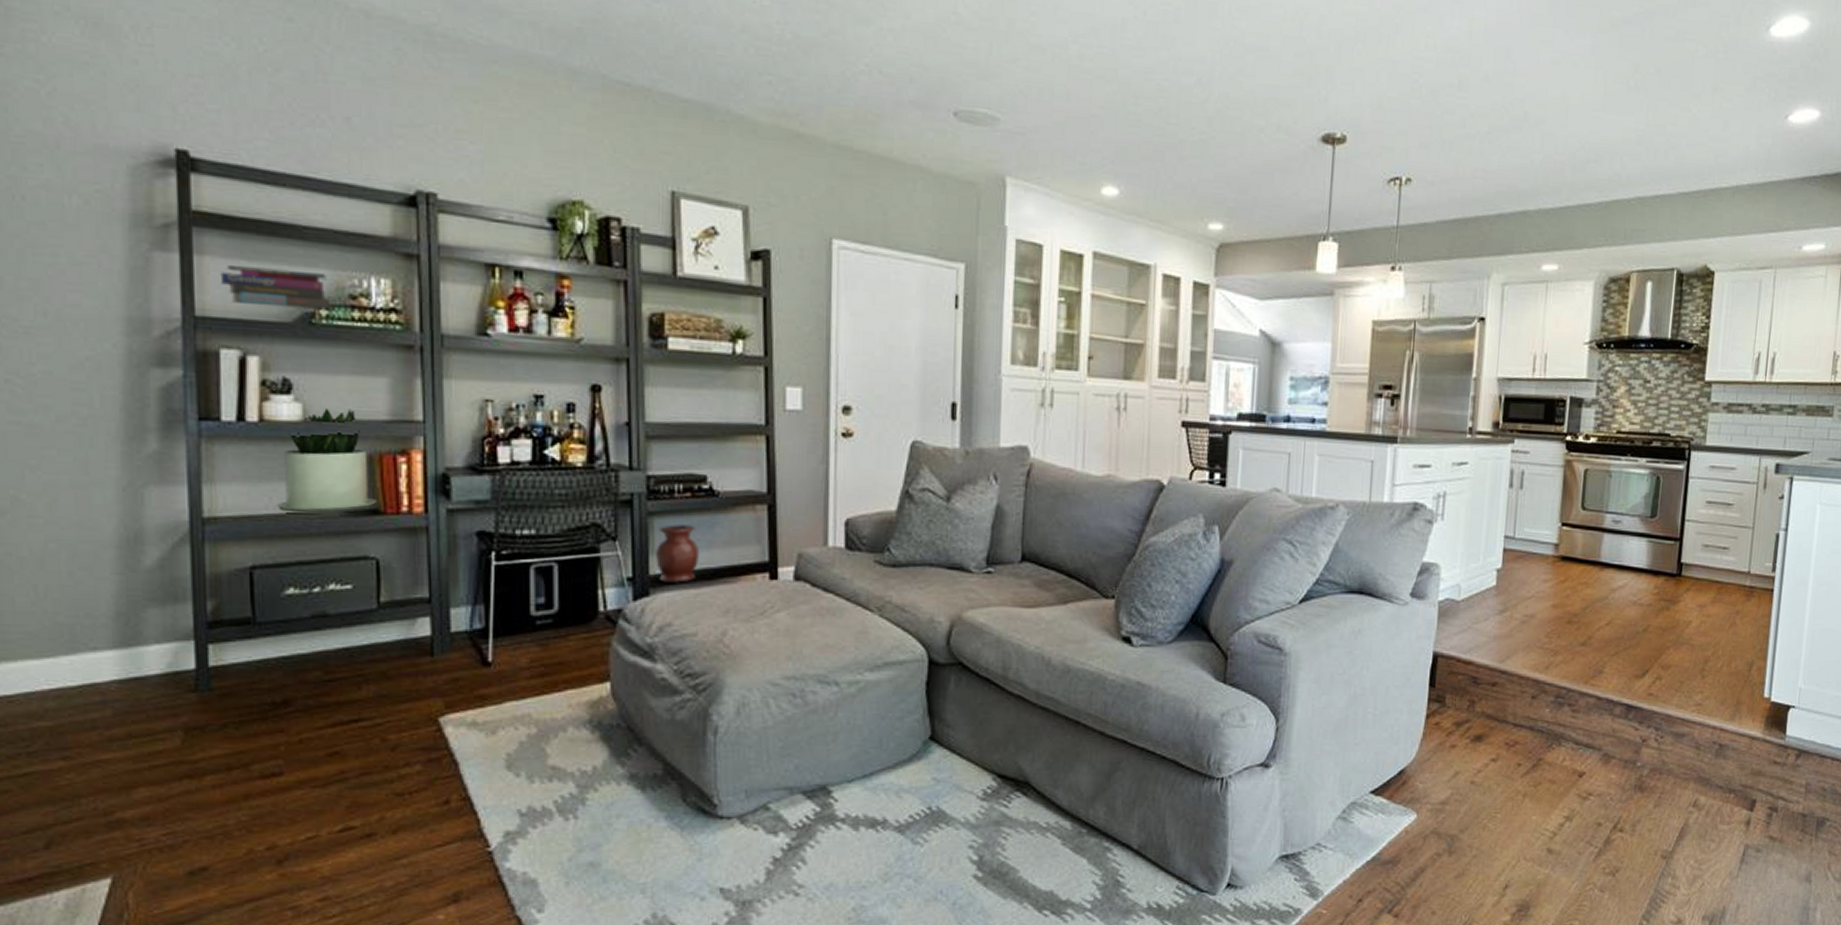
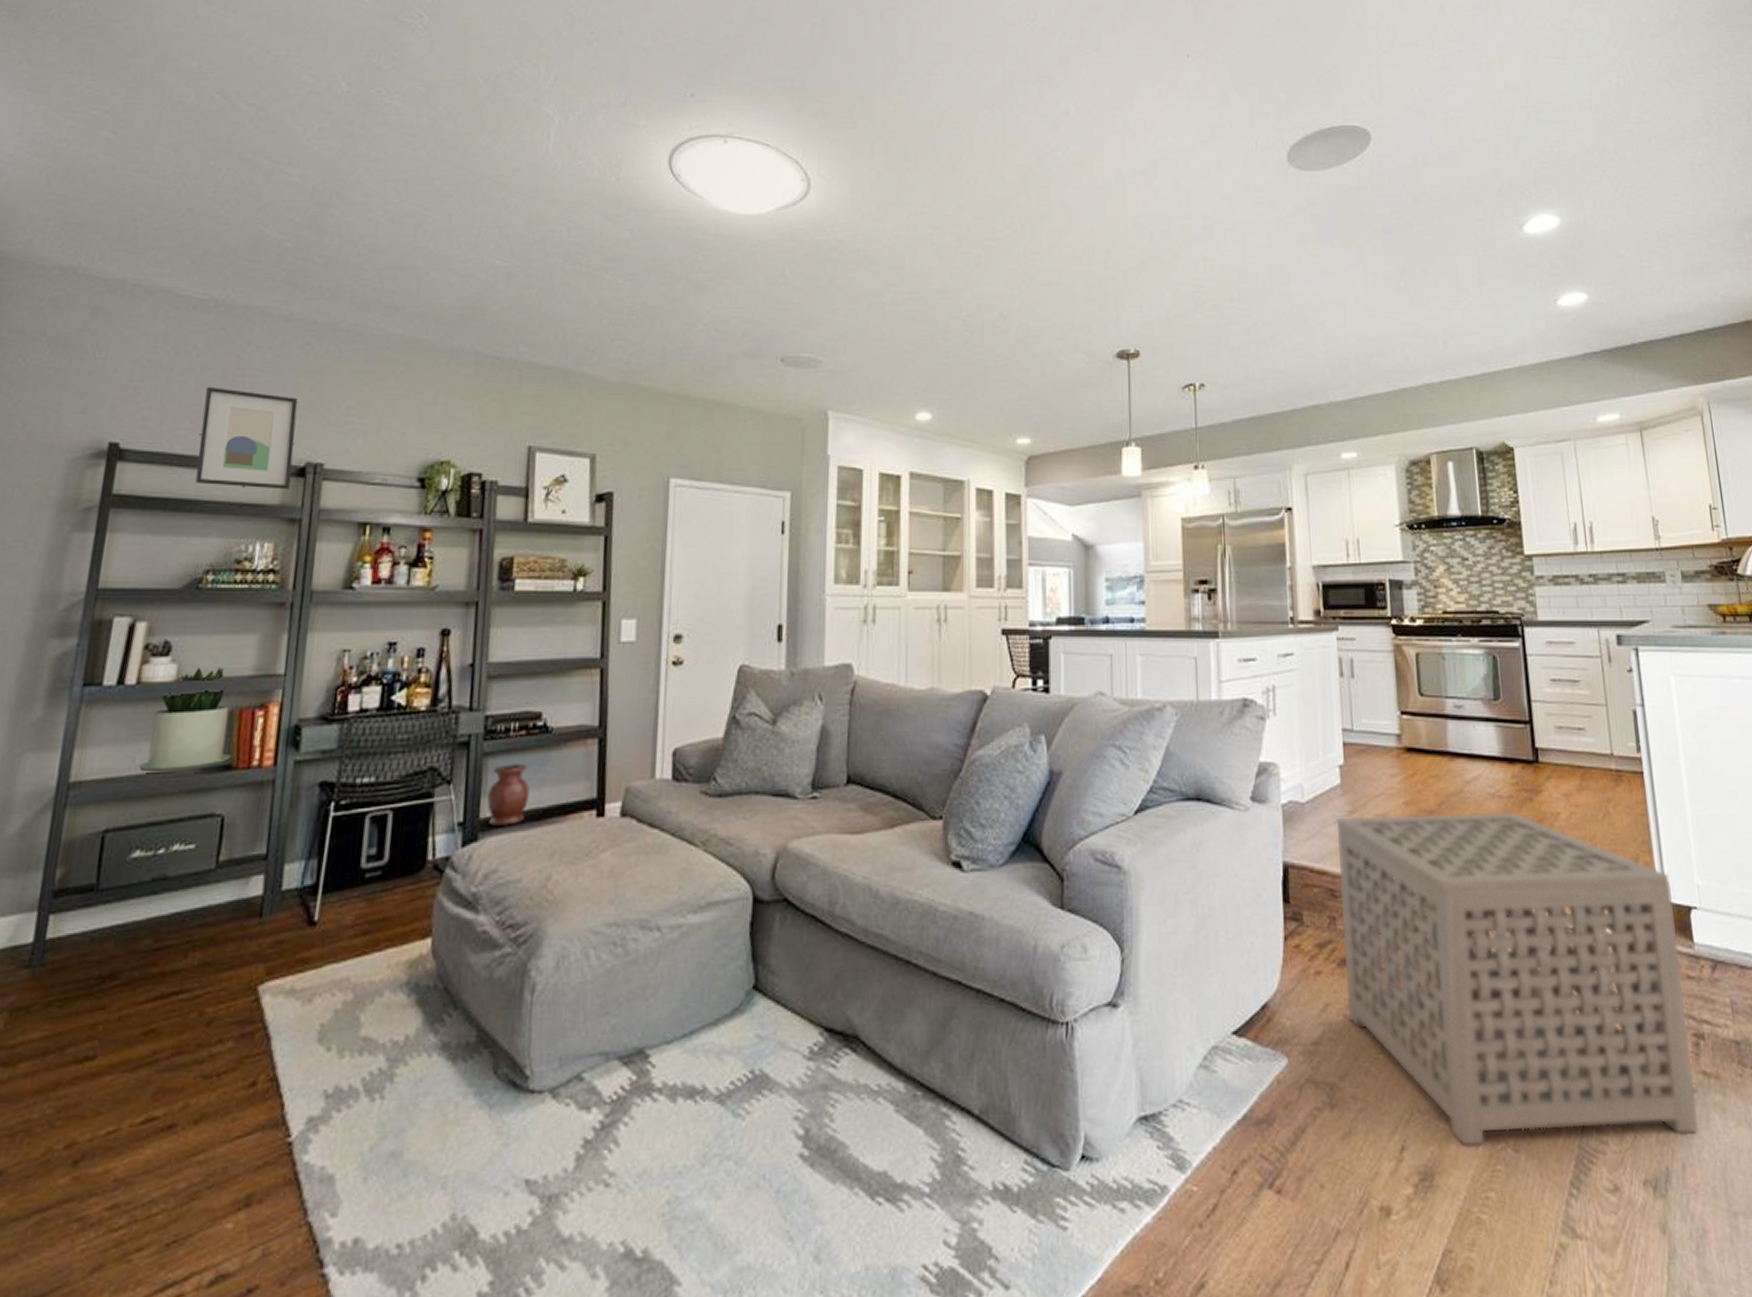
books: present [220,266,329,310] -> none [125,540,218,575]
picture frame: none [283,90,402,220] -> present [195,386,300,490]
side table: none [1475,615,1778,887] -> present [1336,813,1700,1147]

